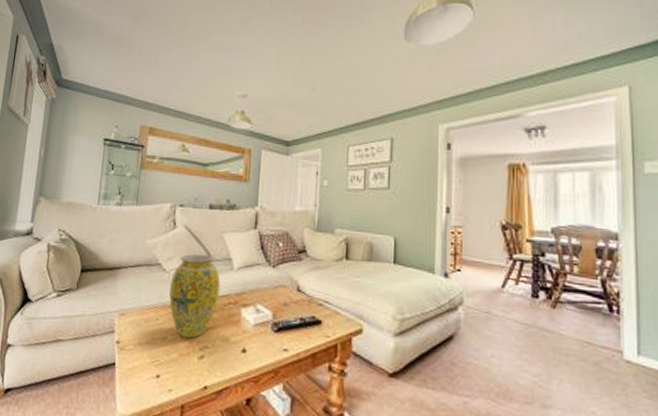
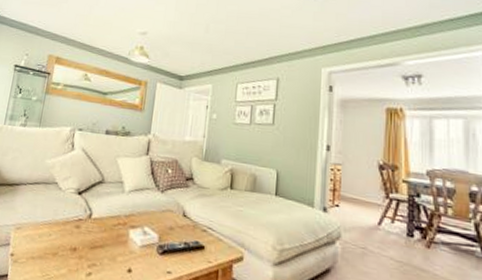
vase: present [169,254,221,339] -> none [62,175,112,256]

